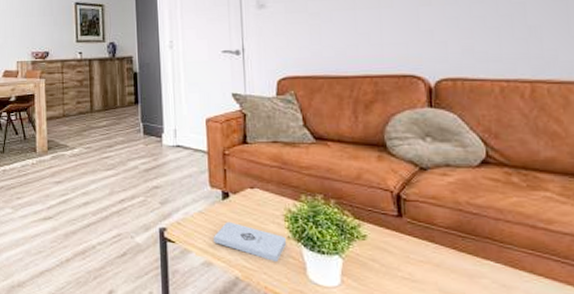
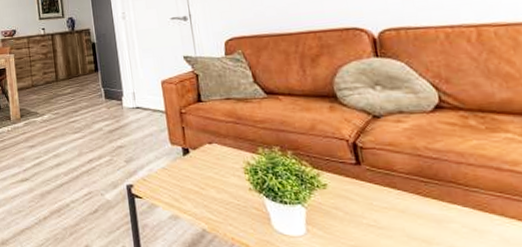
notepad: present [212,221,287,263] -> none [177,176,249,214]

